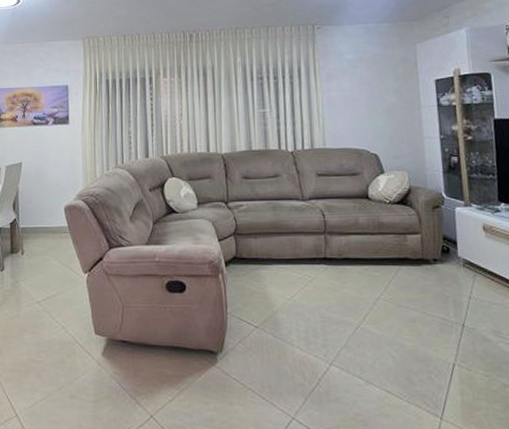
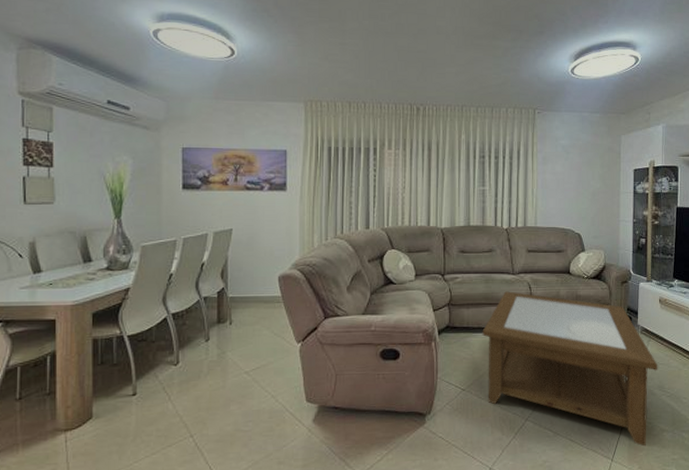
coffee table: none [273,219,491,404] -> present [482,291,658,447]

